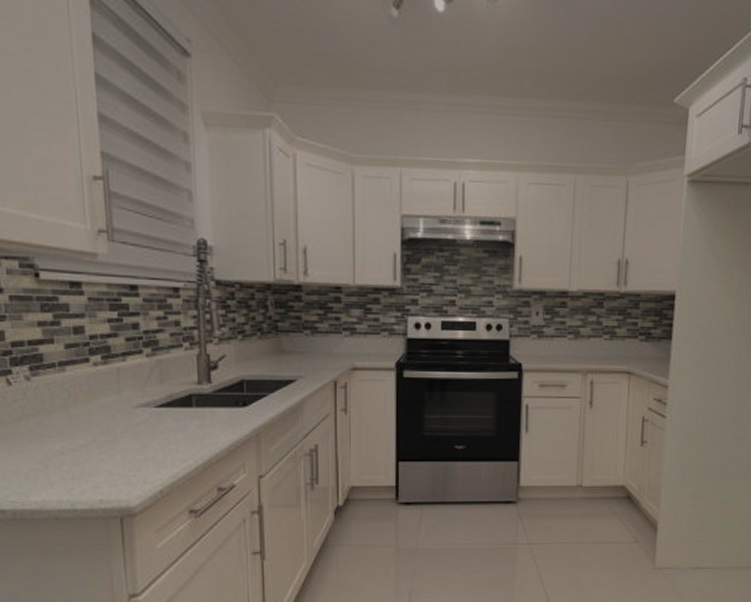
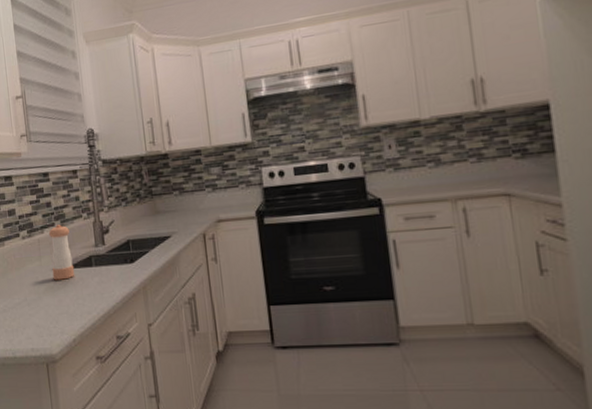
pepper shaker: none [133,353,168,420] -> present [48,224,75,280]

